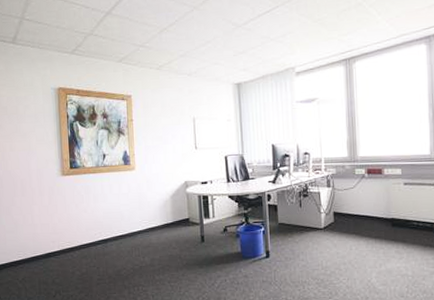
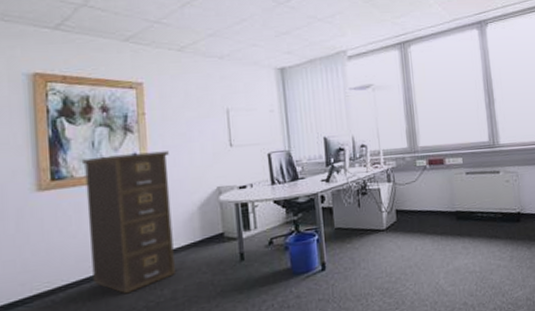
filing cabinet: none [89,150,153,257] -> present [81,151,175,294]

